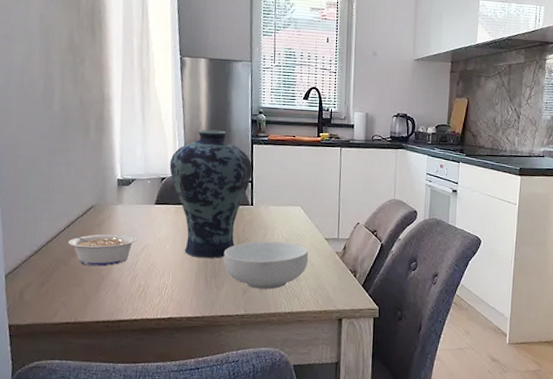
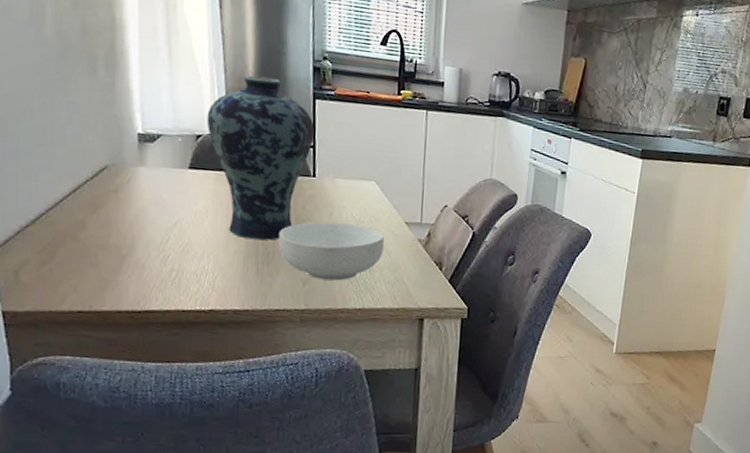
legume: present [65,231,137,267] -> none [71,197,167,244]

